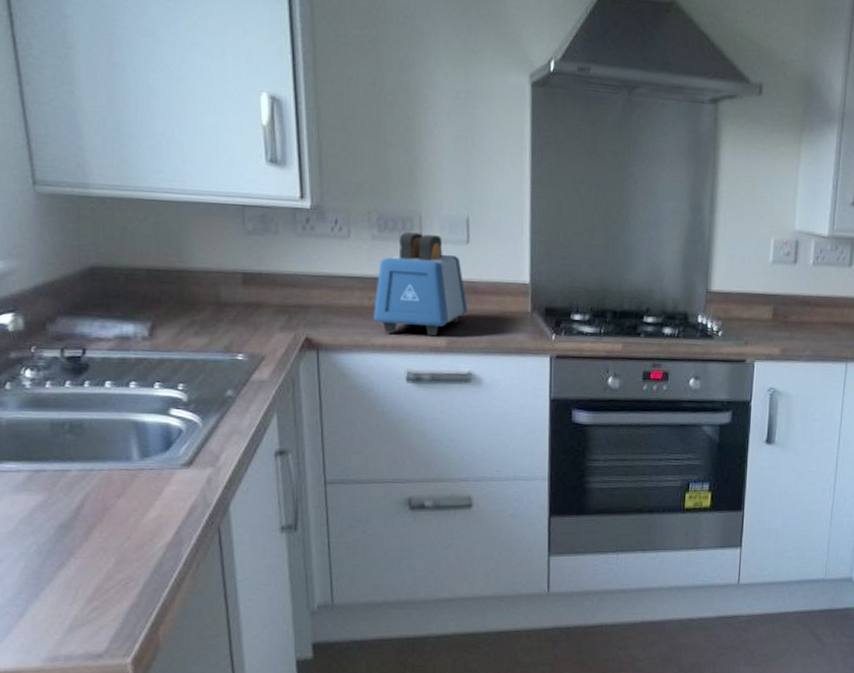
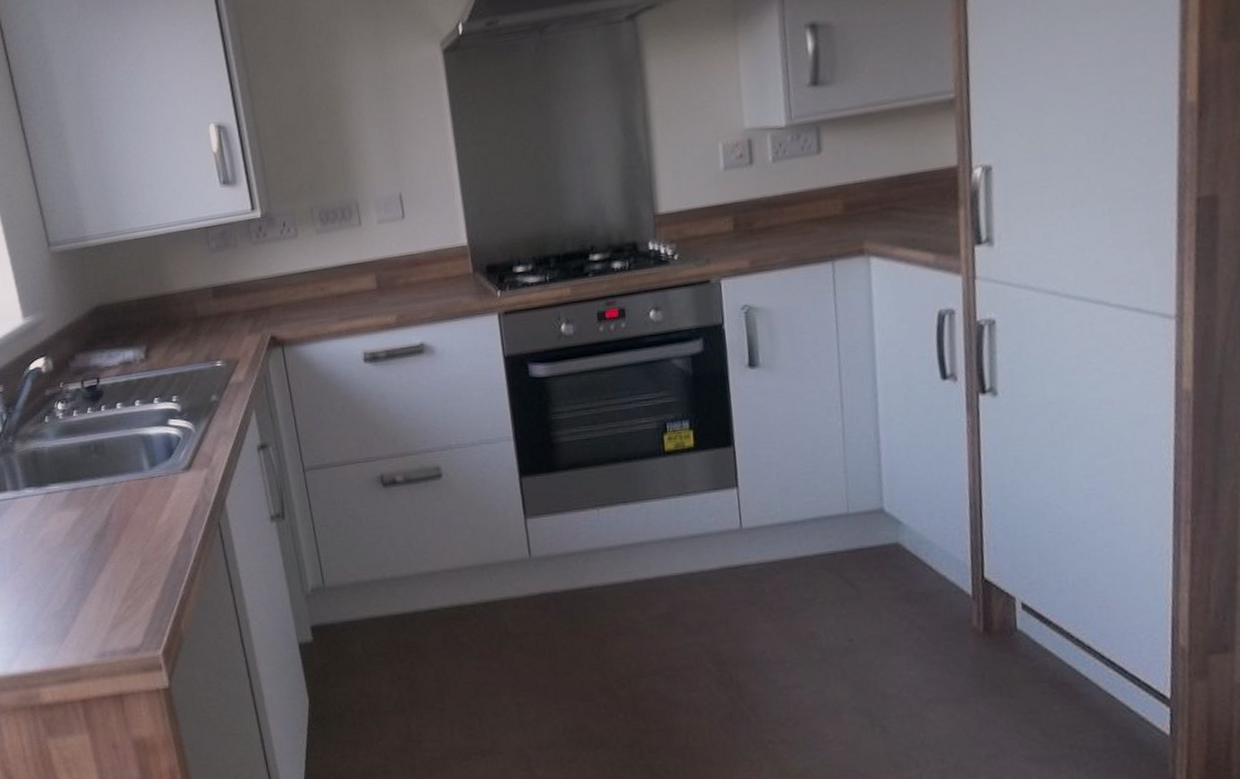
toaster: present [374,232,468,336] -> none [326,217,412,319]

